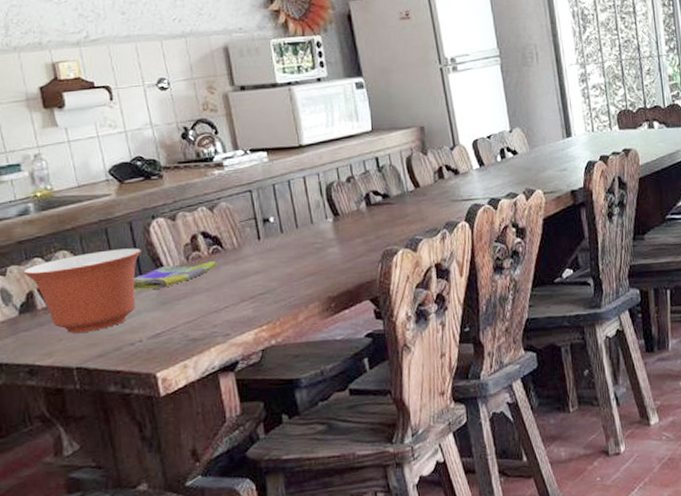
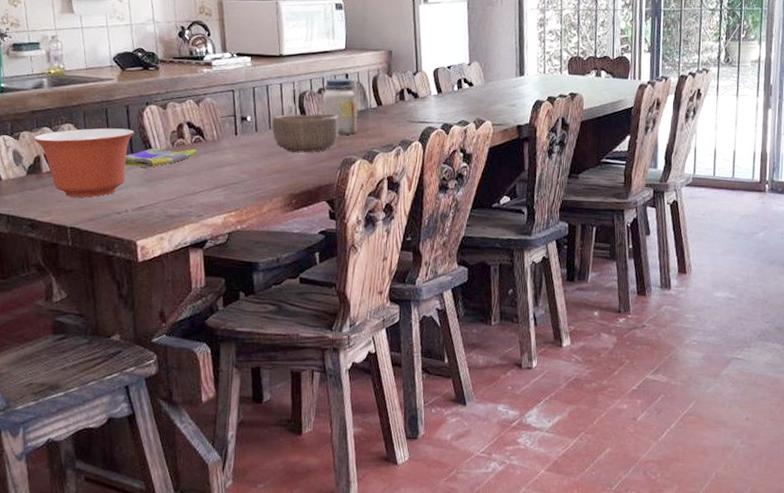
wooden bowl: none [298,202,376,251] -> present [272,113,339,153]
jar: none [352,162,396,224] -> present [322,78,358,135]

